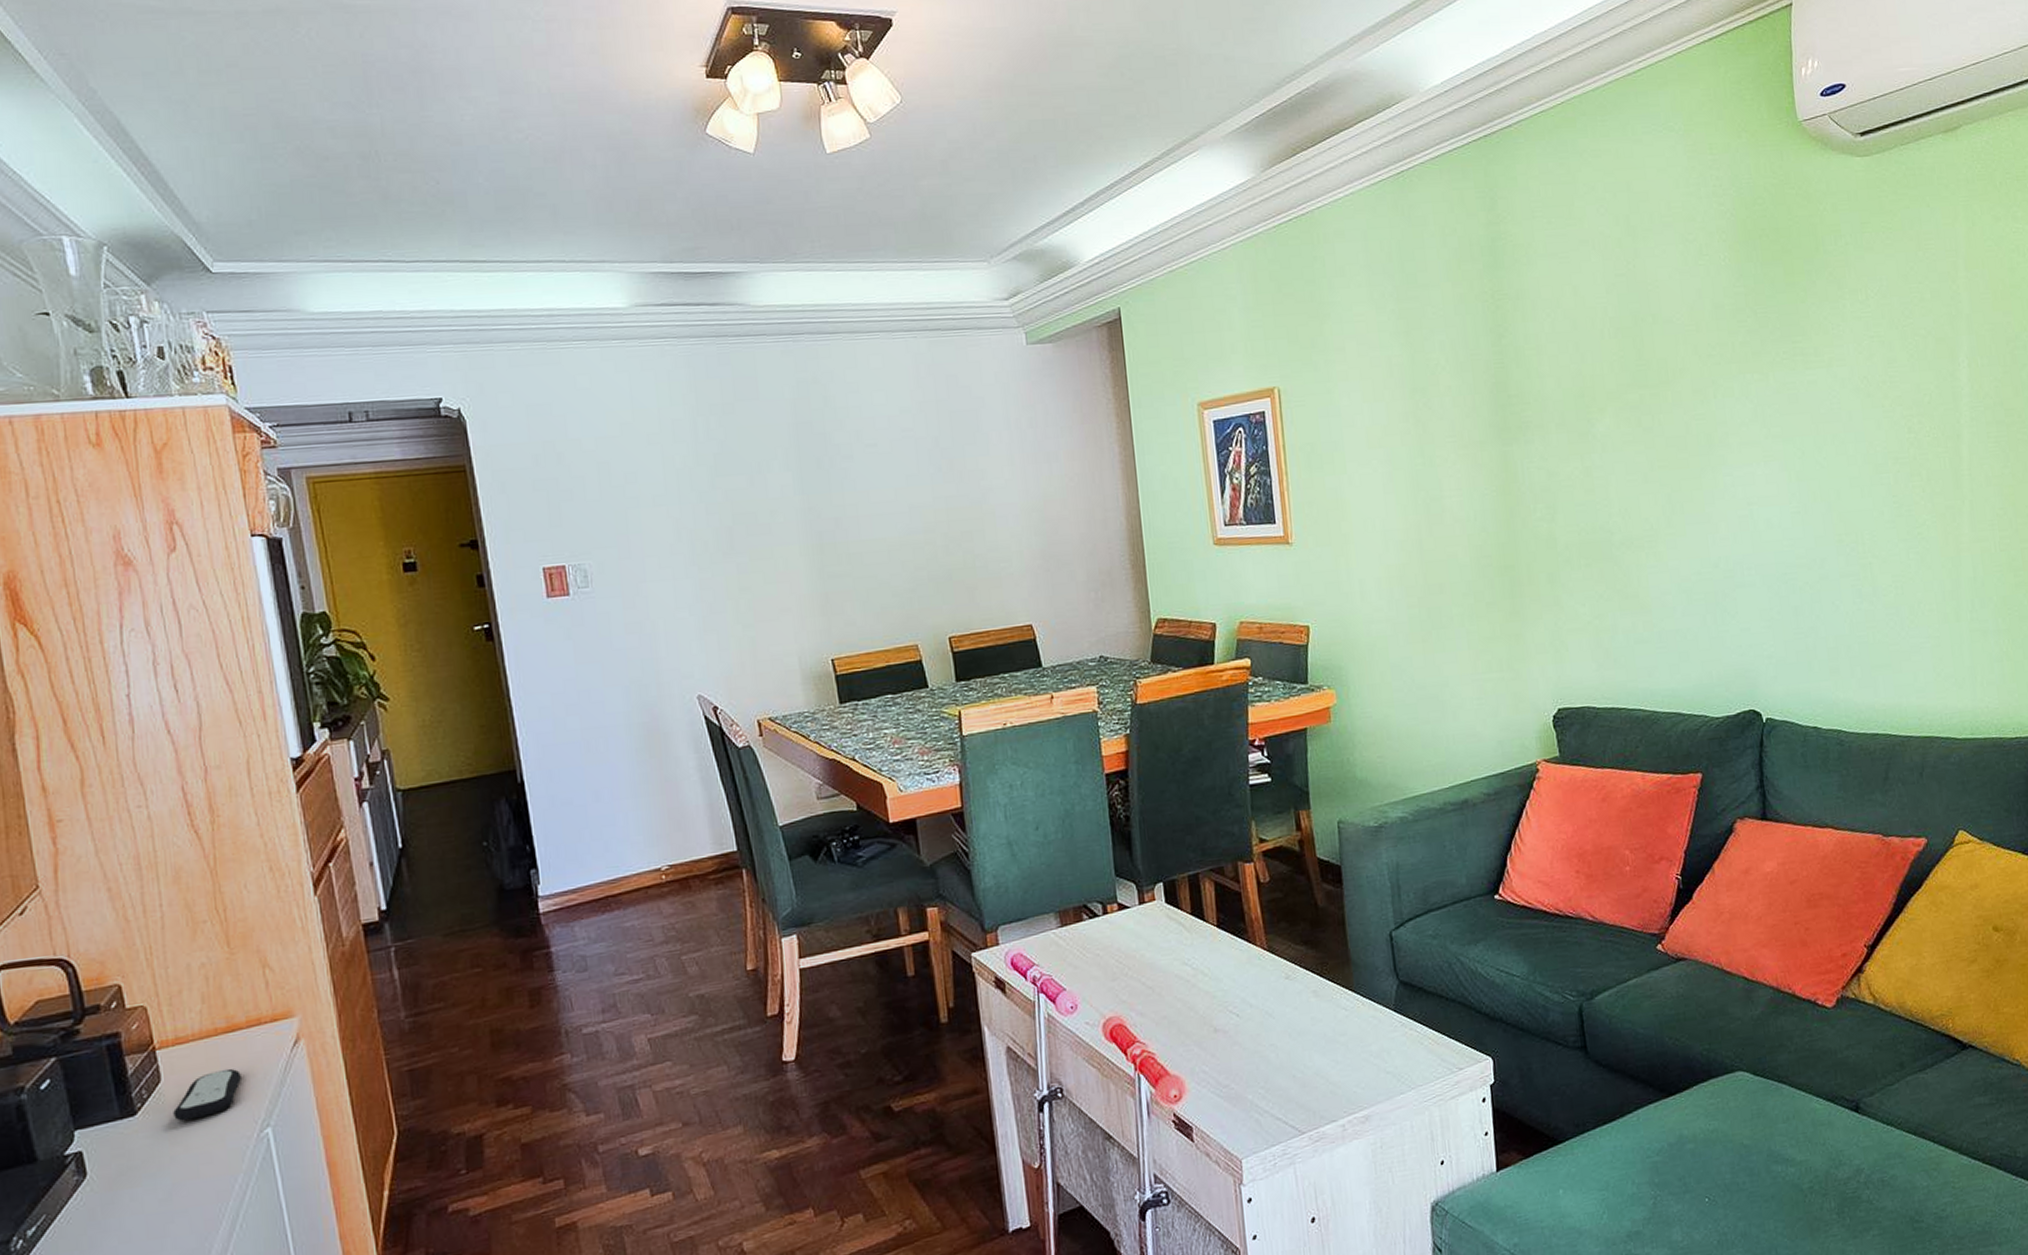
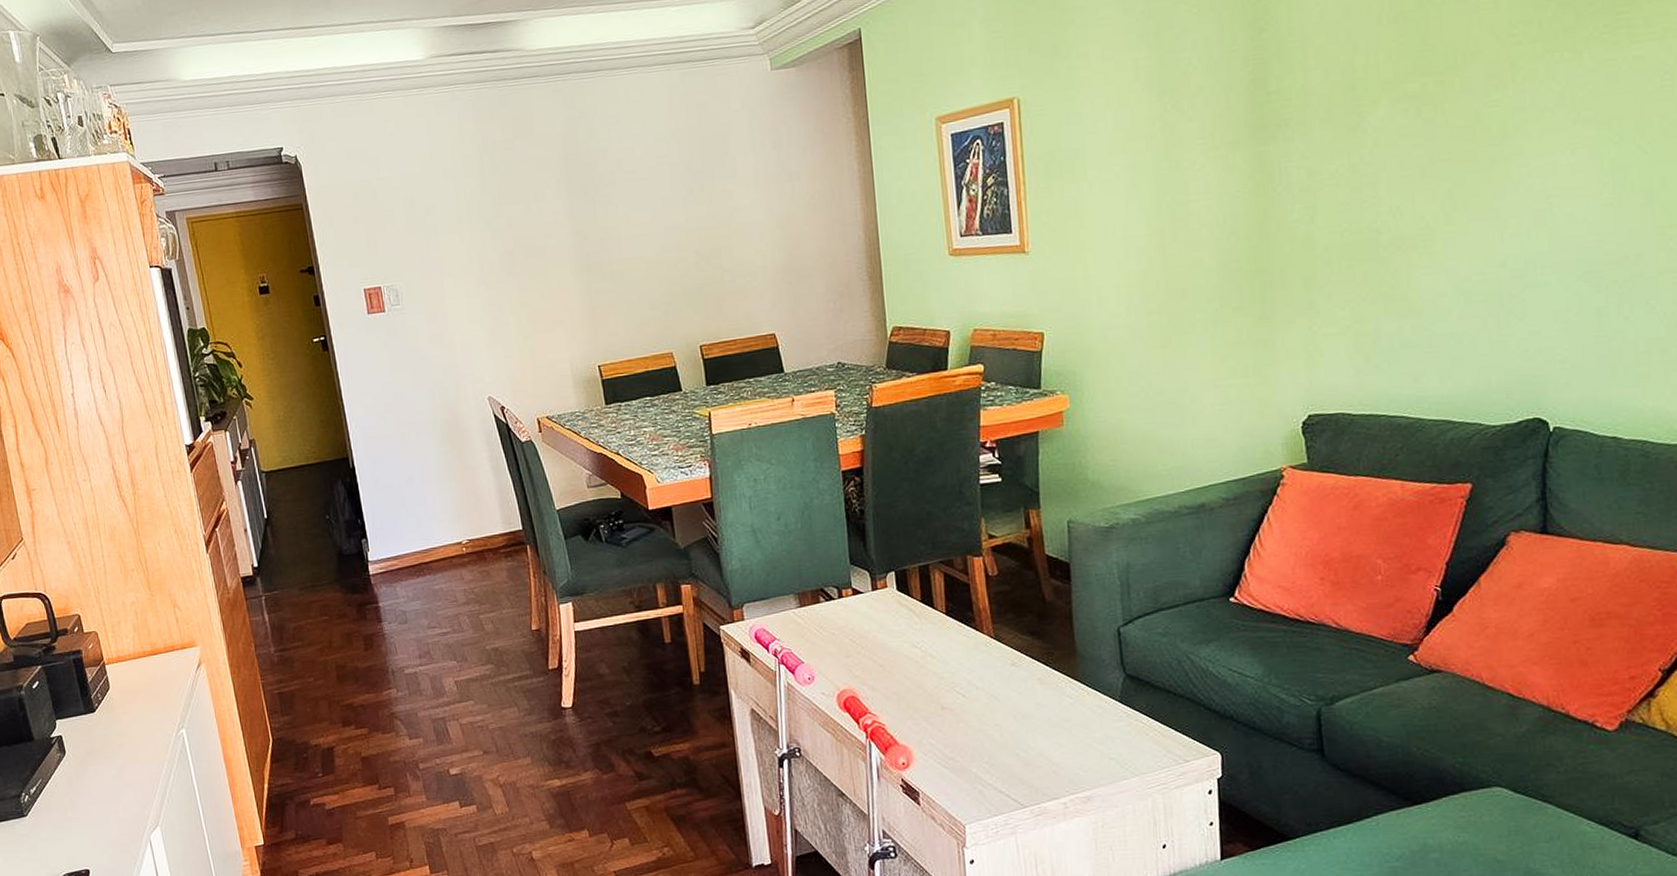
remote control: present [173,1068,241,1122] -> none [119,682,163,719]

